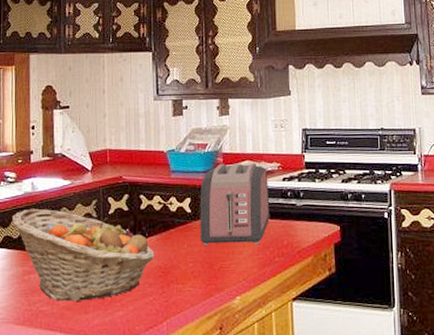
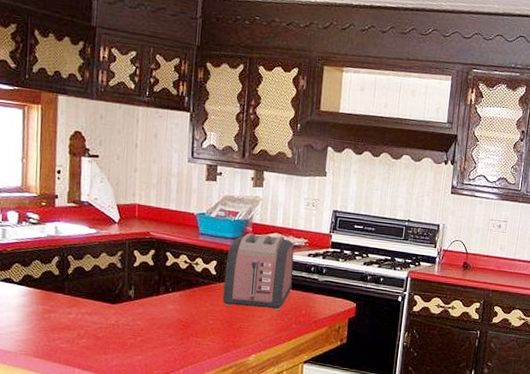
fruit basket: present [11,208,155,301] -> none [33,251,177,343]

